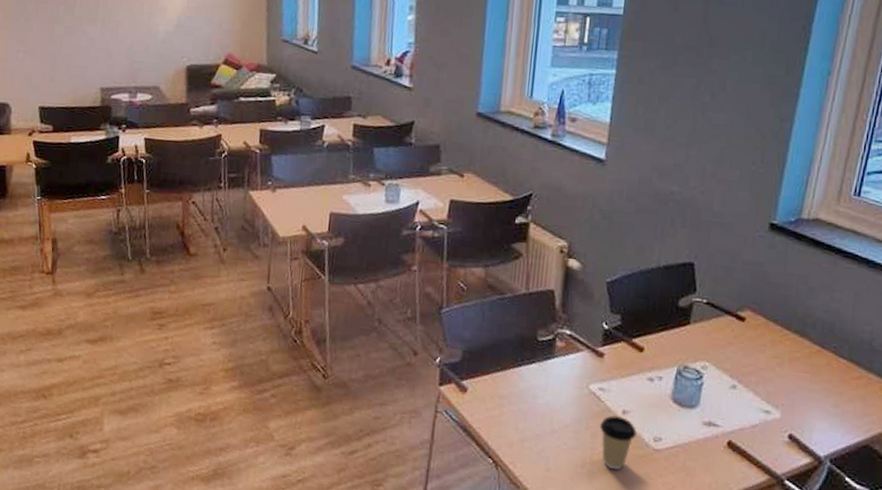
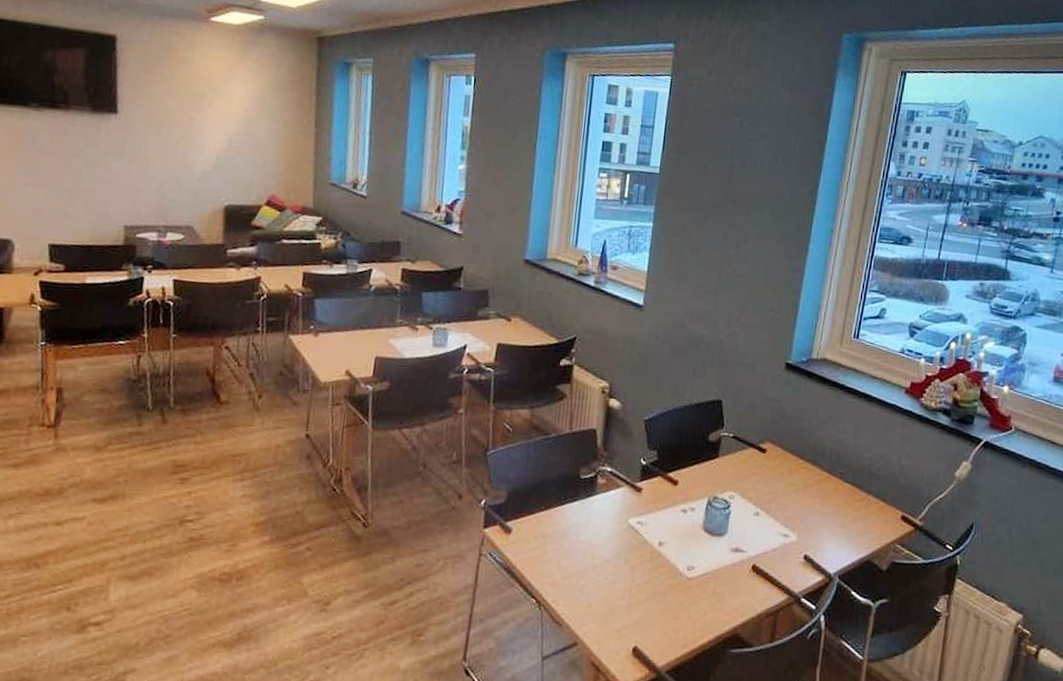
coffee cup: present [600,415,637,470] -> none [638,547,672,601]

